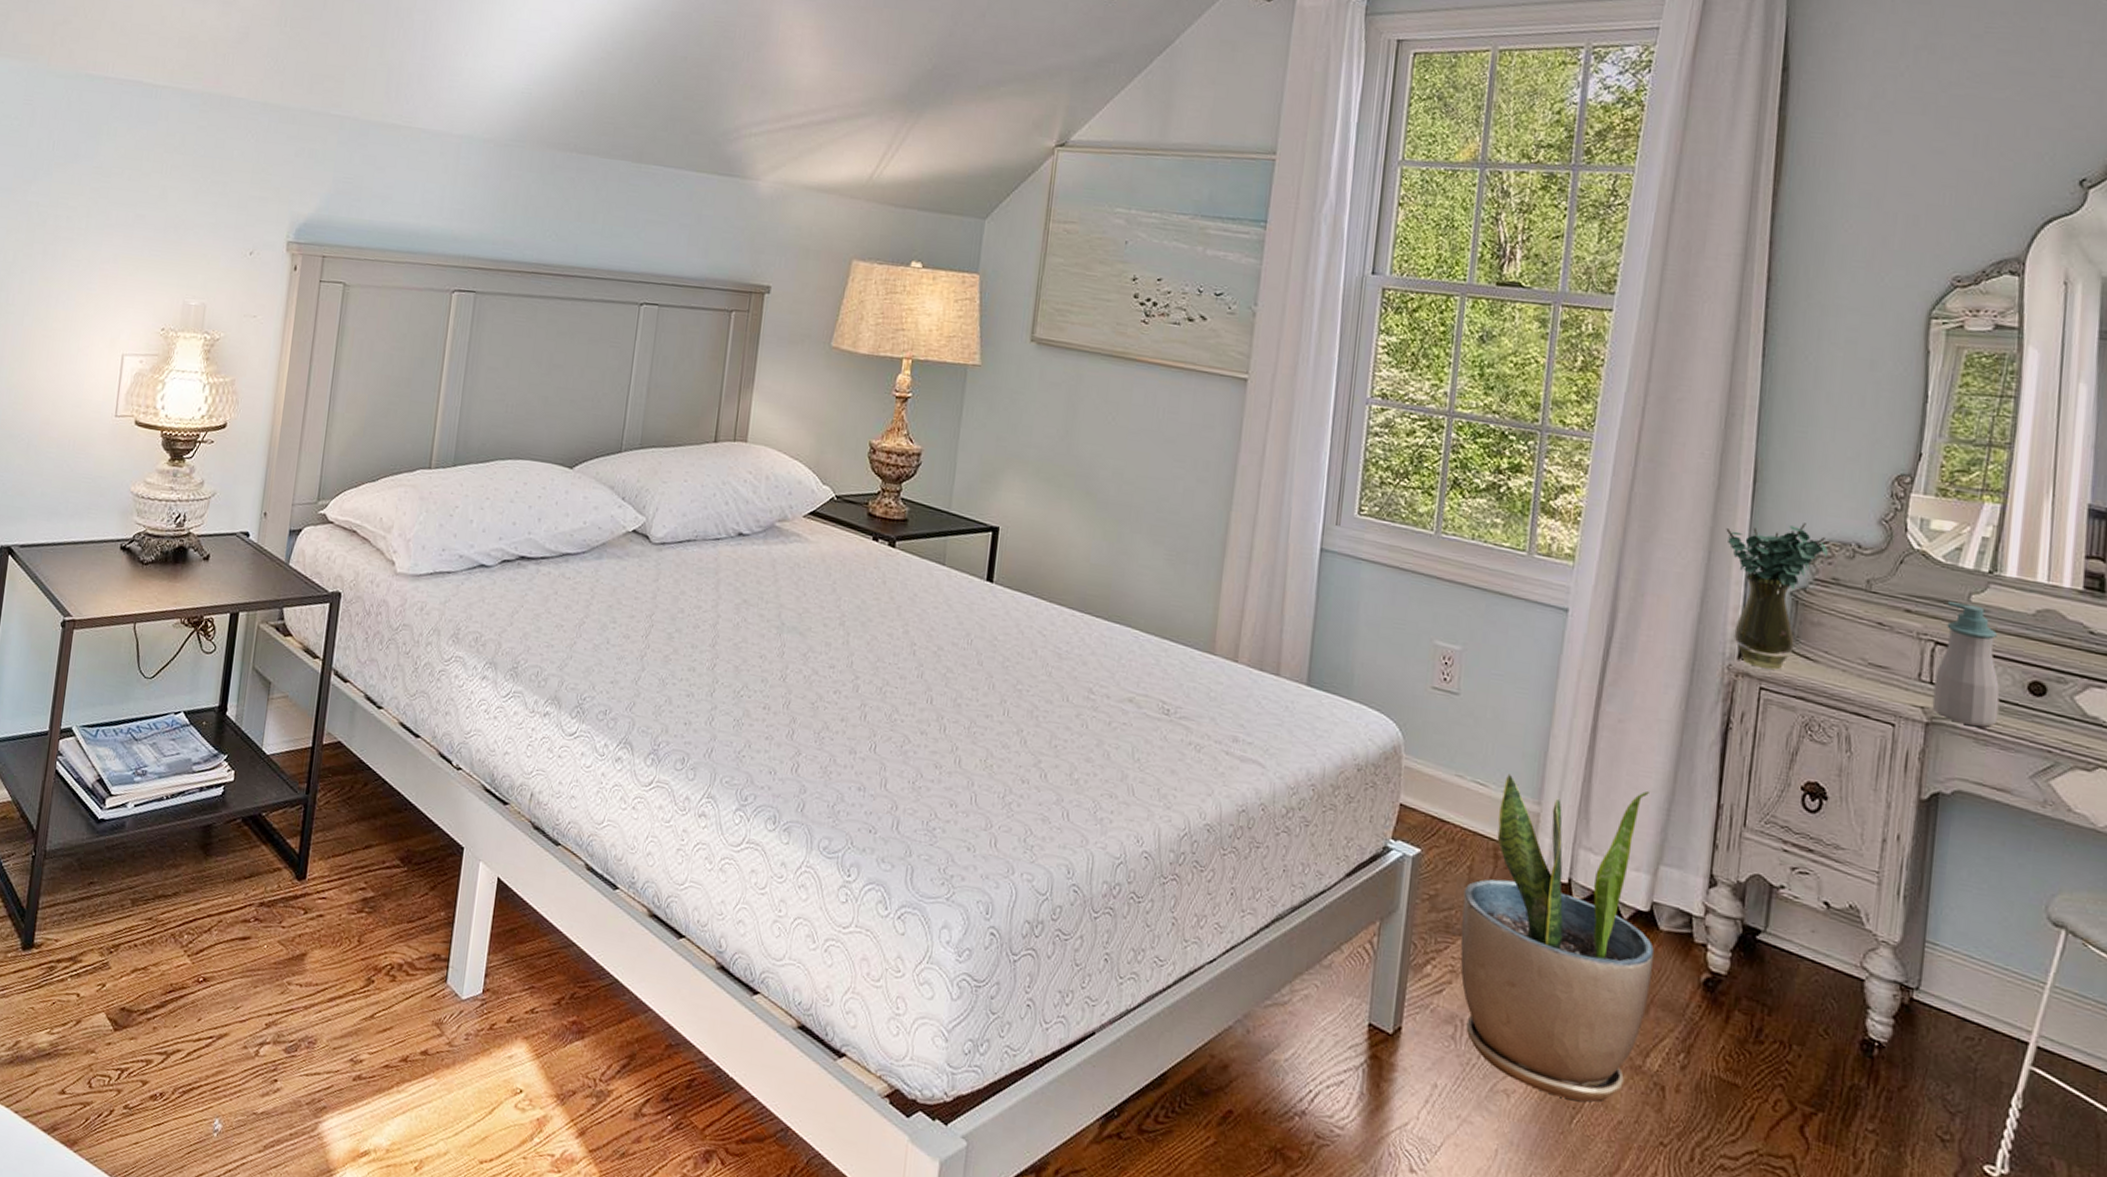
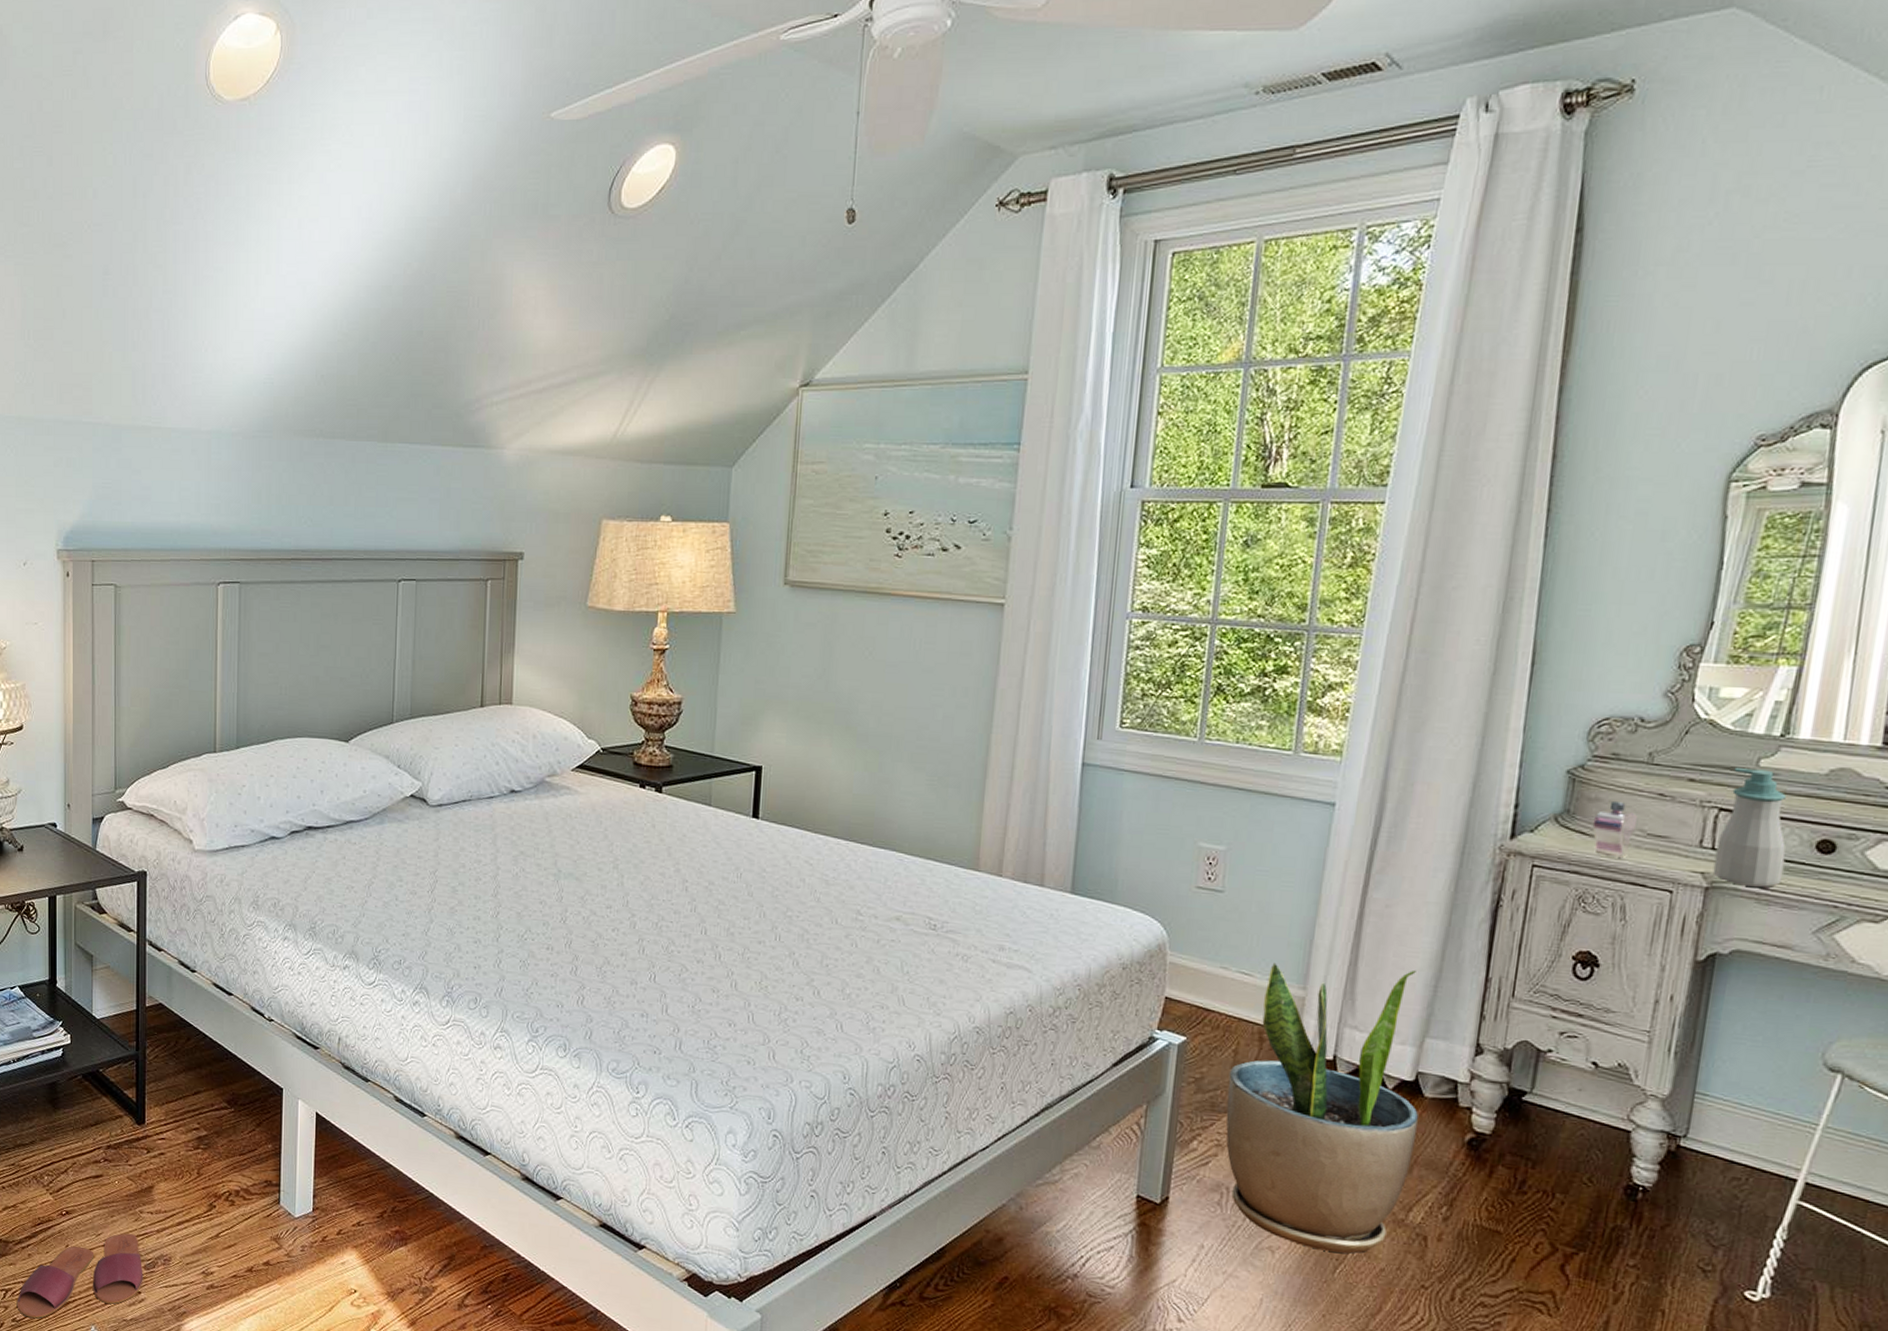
slippers: none [132,1007,283,1107] -> present [16,1233,143,1319]
vase: present [1726,523,1829,670] -> none [1501,701,1610,847]
perfume bottle: none [1816,626,1859,686] -> present [1592,800,1639,858]

